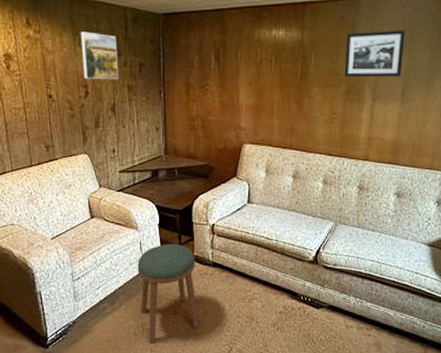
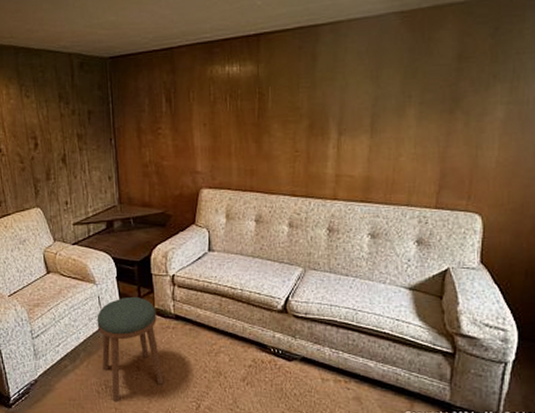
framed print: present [80,31,119,80] -> none [26,81,68,131]
picture frame: present [344,30,405,78] -> none [305,55,371,112]

